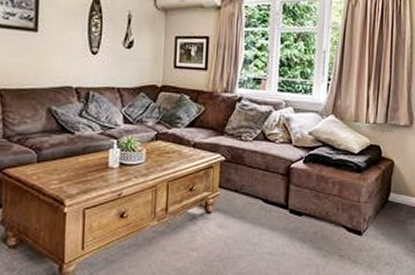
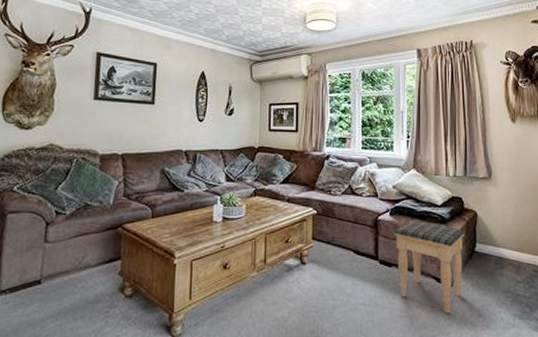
footstool: none [306,169,379,261] -> present [393,221,465,313]

